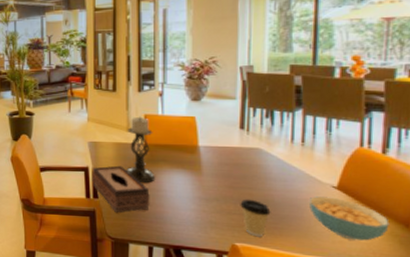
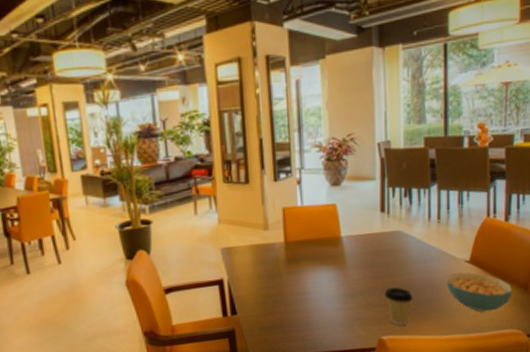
tissue box: present [92,165,150,213] -> none [228,271,294,329]
candle holder: present [126,116,155,184] -> none [264,210,299,289]

